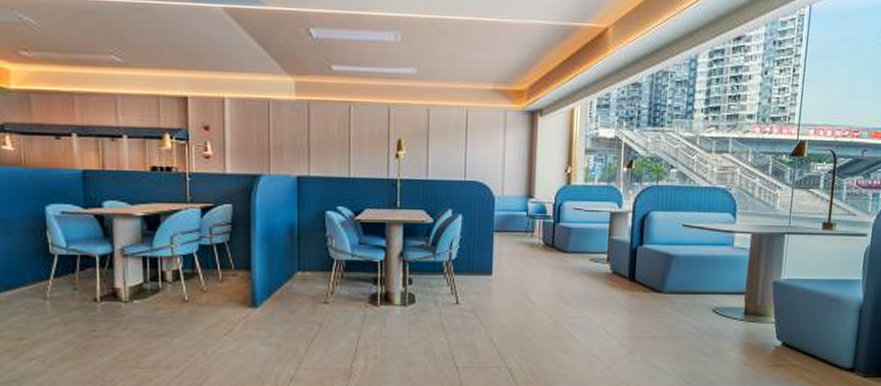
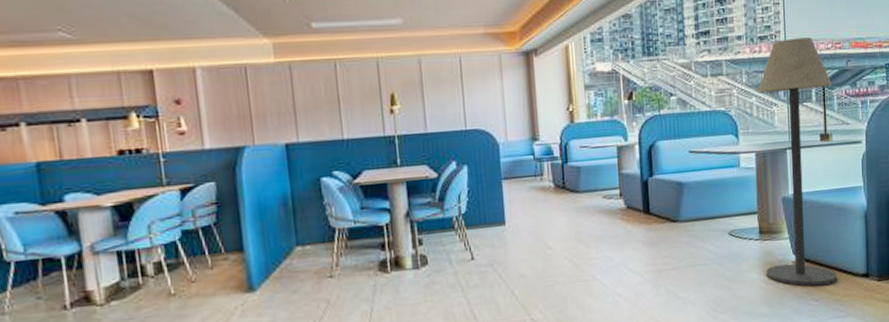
floor lamp: none [746,122,844,374] -> present [758,37,837,286]

